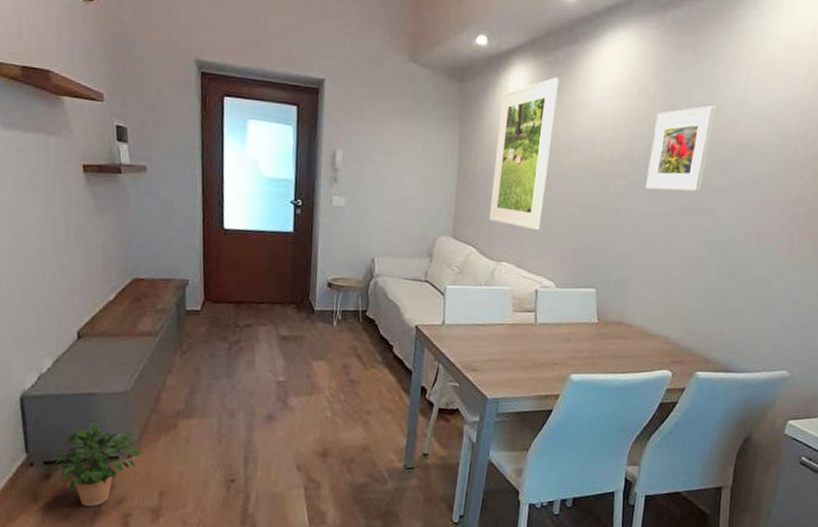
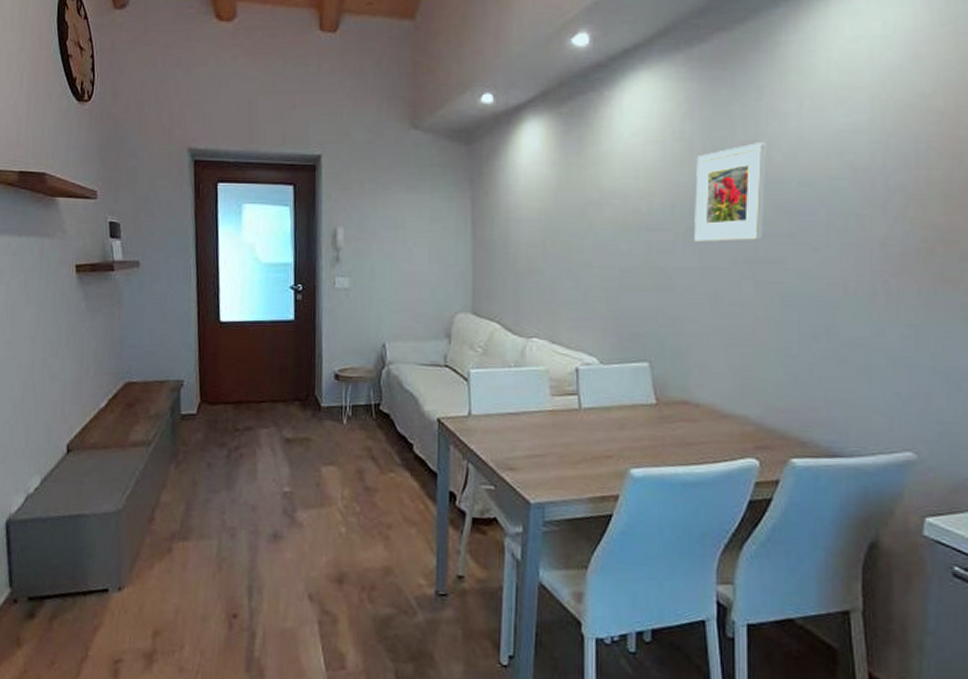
potted plant: present [50,422,143,507] -> none [35,549,135,651]
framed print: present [489,77,559,231] -> none [513,129,578,300]

